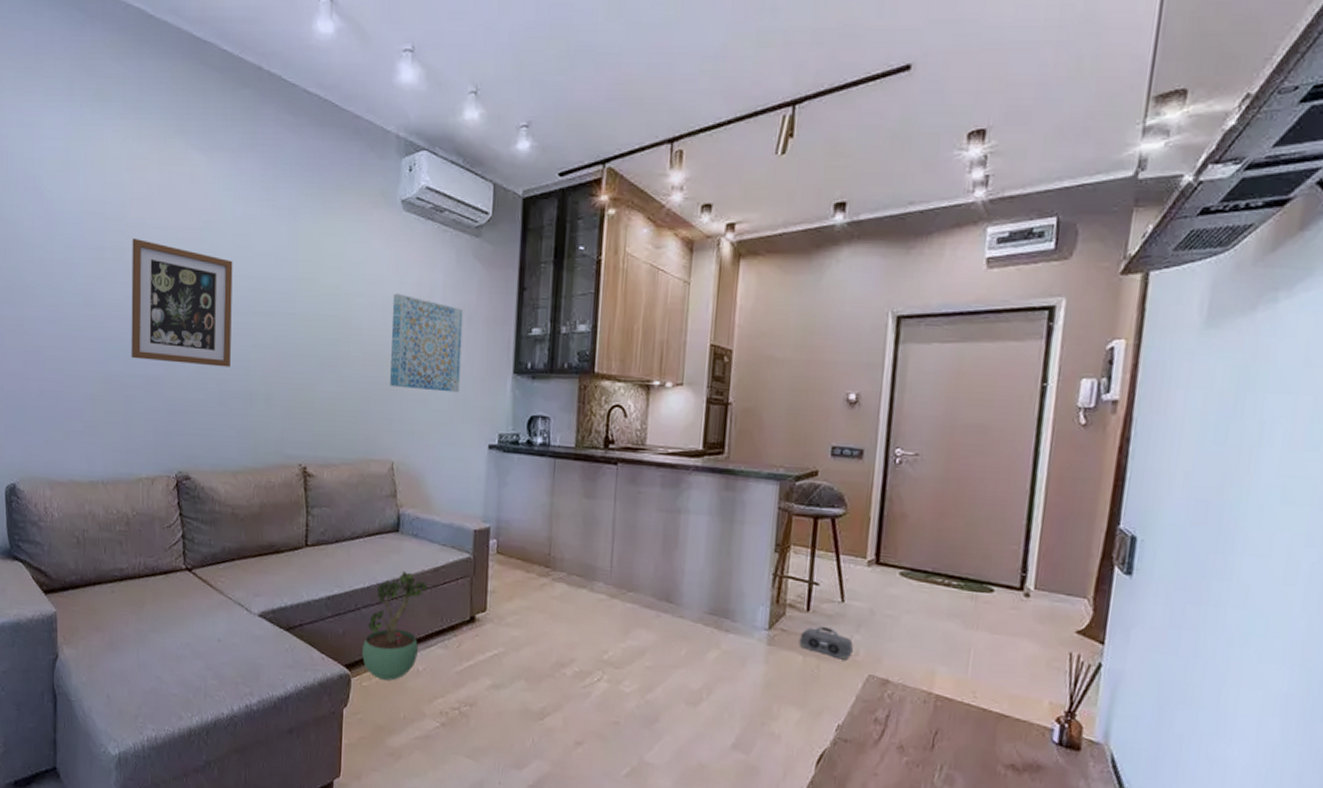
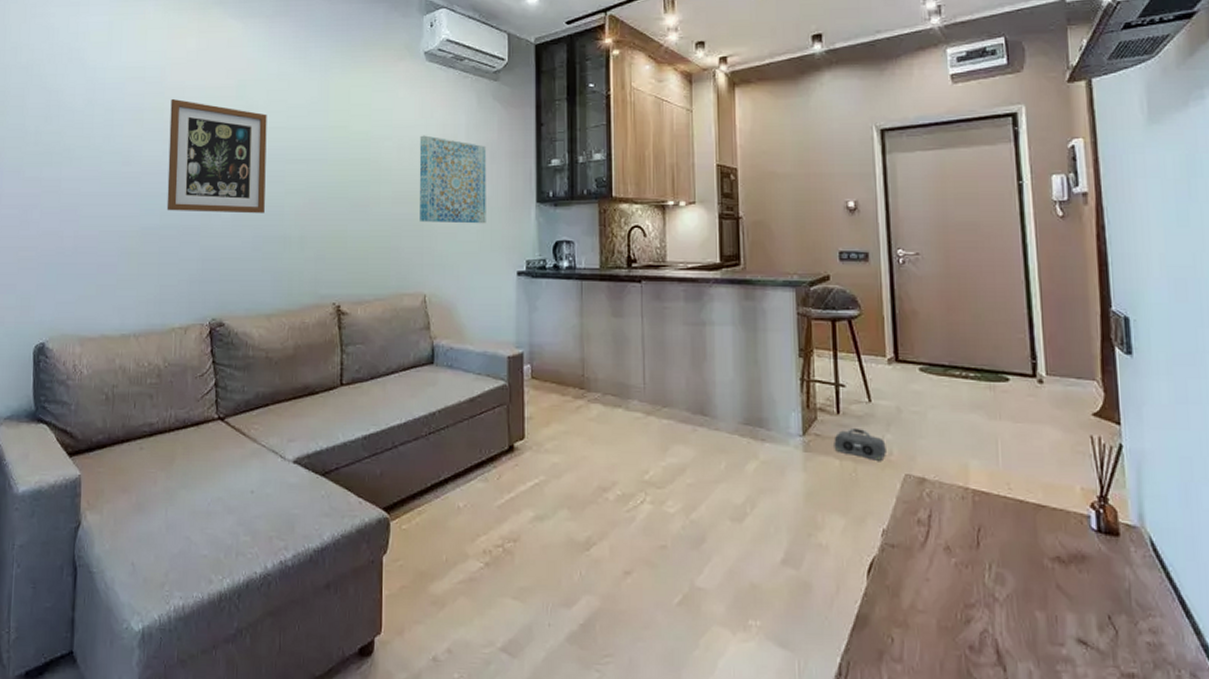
potted plant: present [362,570,428,681] -> none [401,403,465,521]

